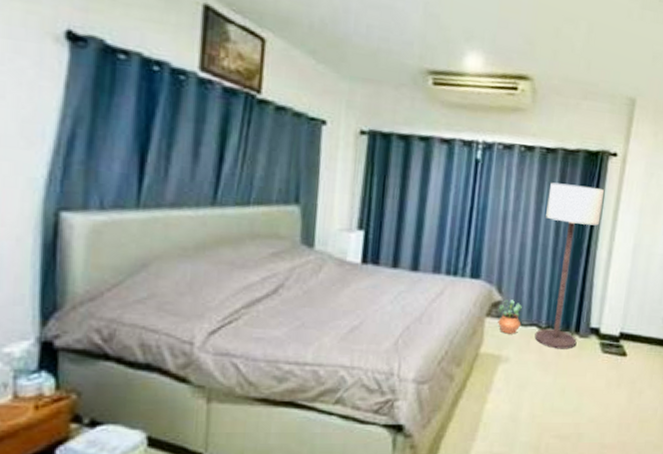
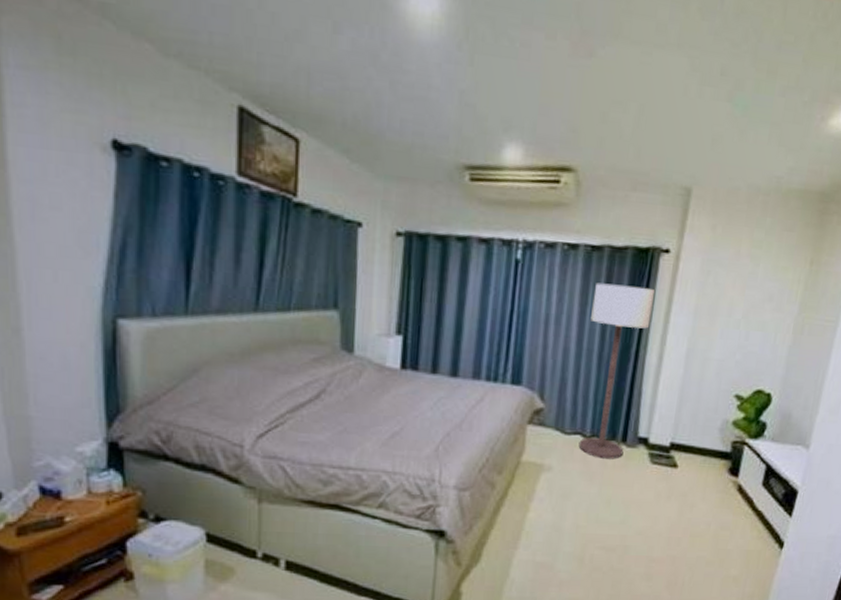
potted plant: present [498,299,522,334] -> none [540,407,566,443]

